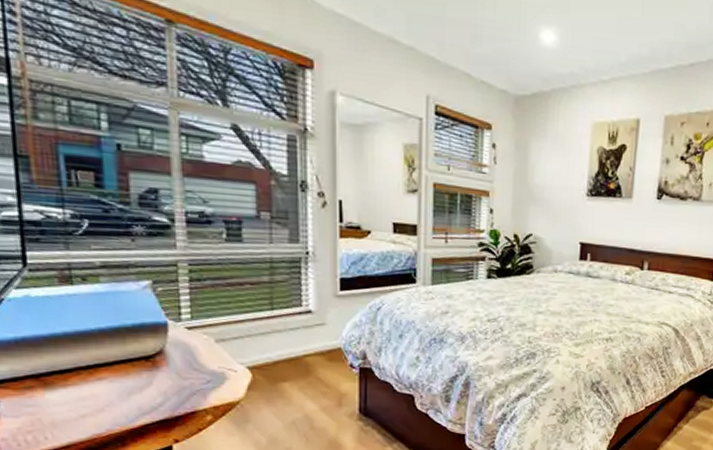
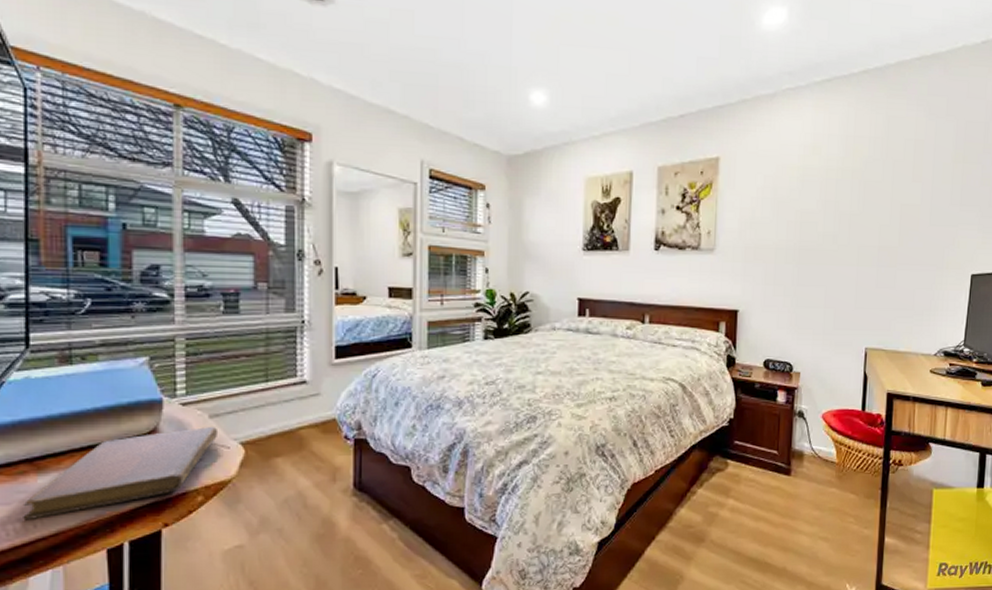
notebook: none [33,351,225,433] -> present [23,427,219,521]

